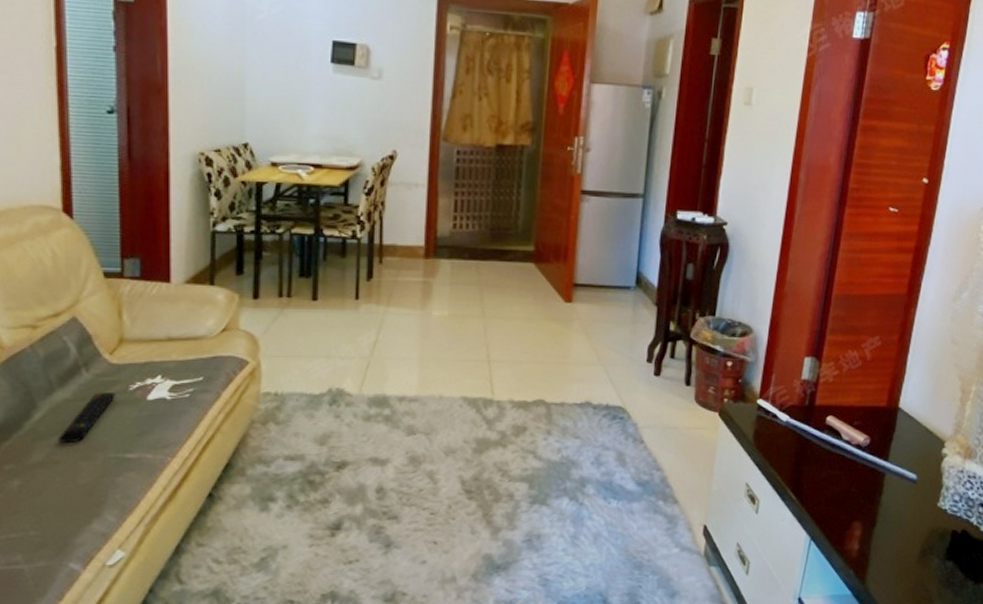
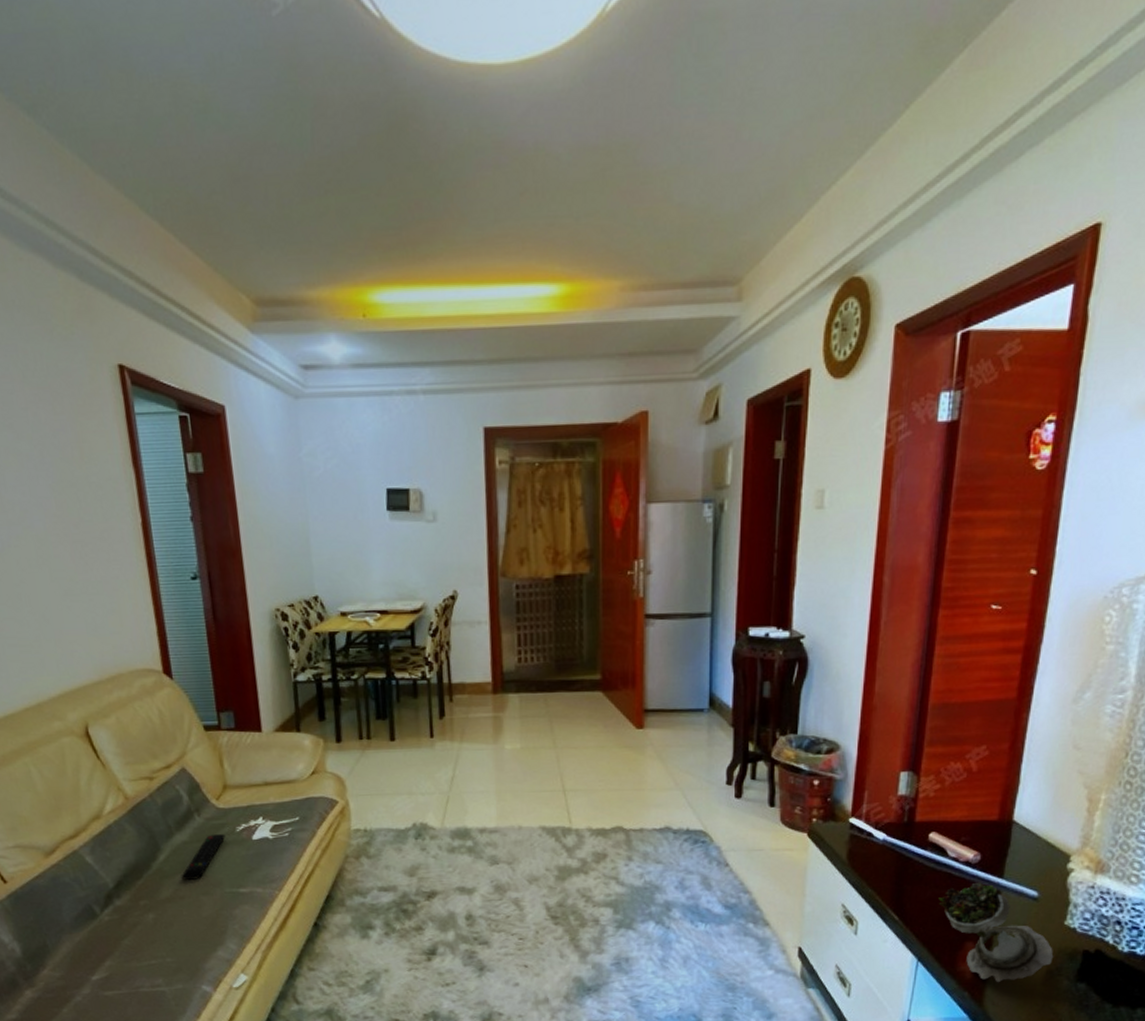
succulent plant: none [831,463,928,561] -> present [938,881,1054,983]

